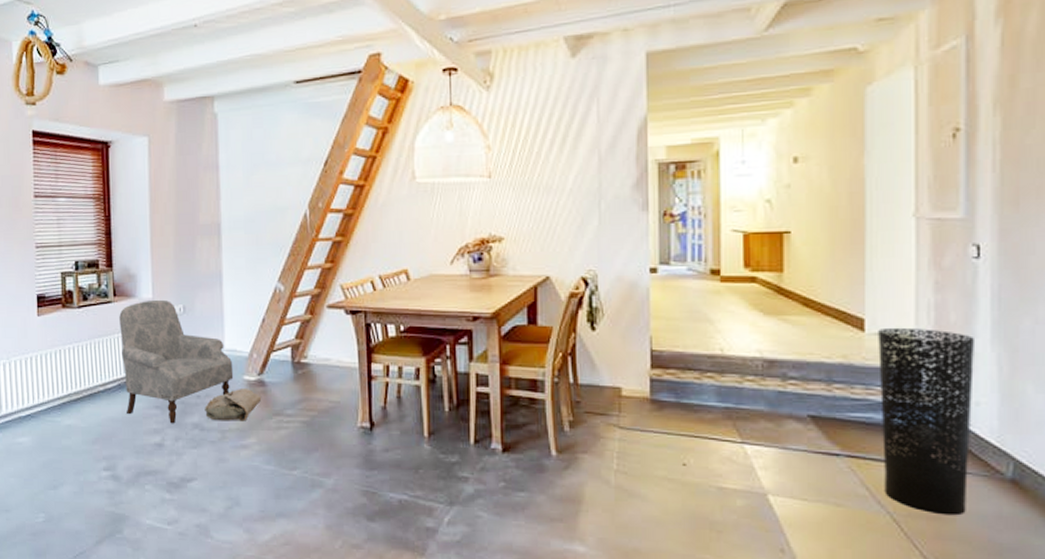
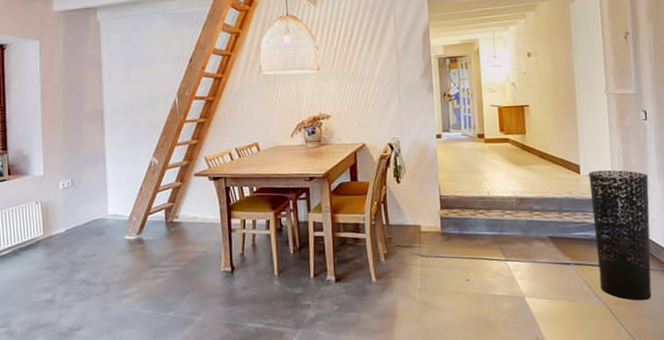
armchair: present [119,300,234,424] -> none [13,176,116,282]
bag: present [205,389,262,422] -> none [91,247,141,276]

